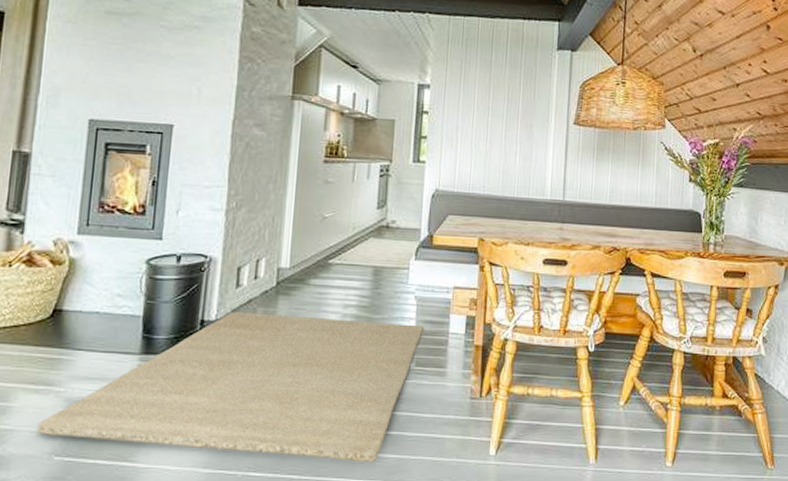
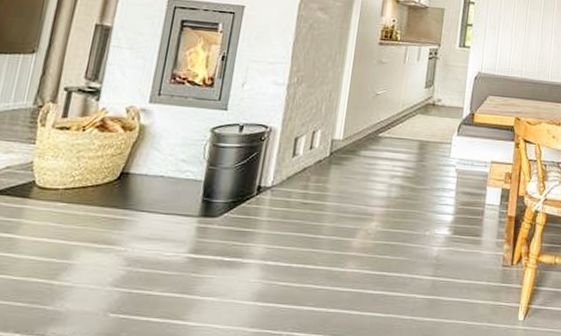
rug: present [37,312,424,463] -> none [95,179,462,325]

